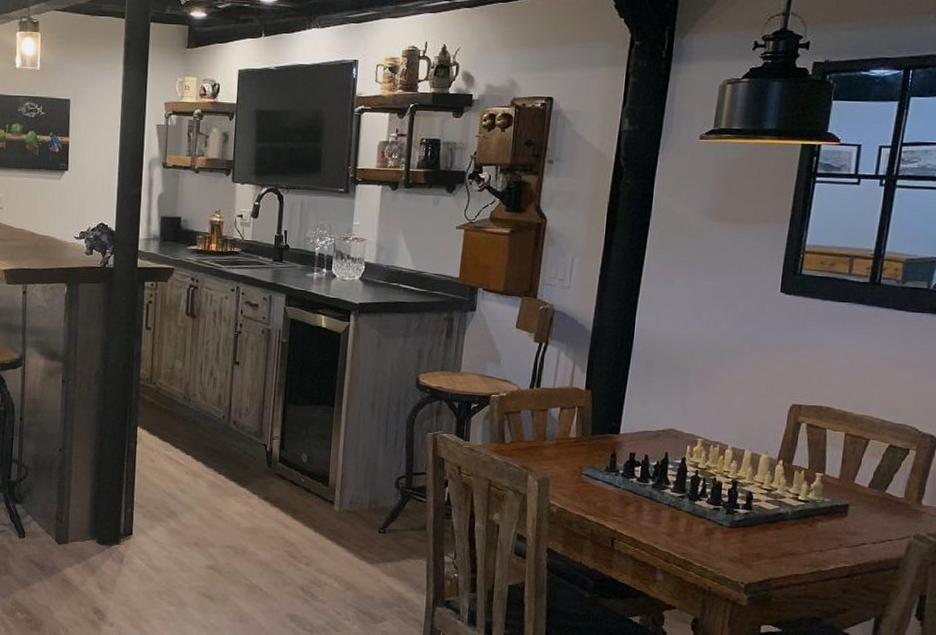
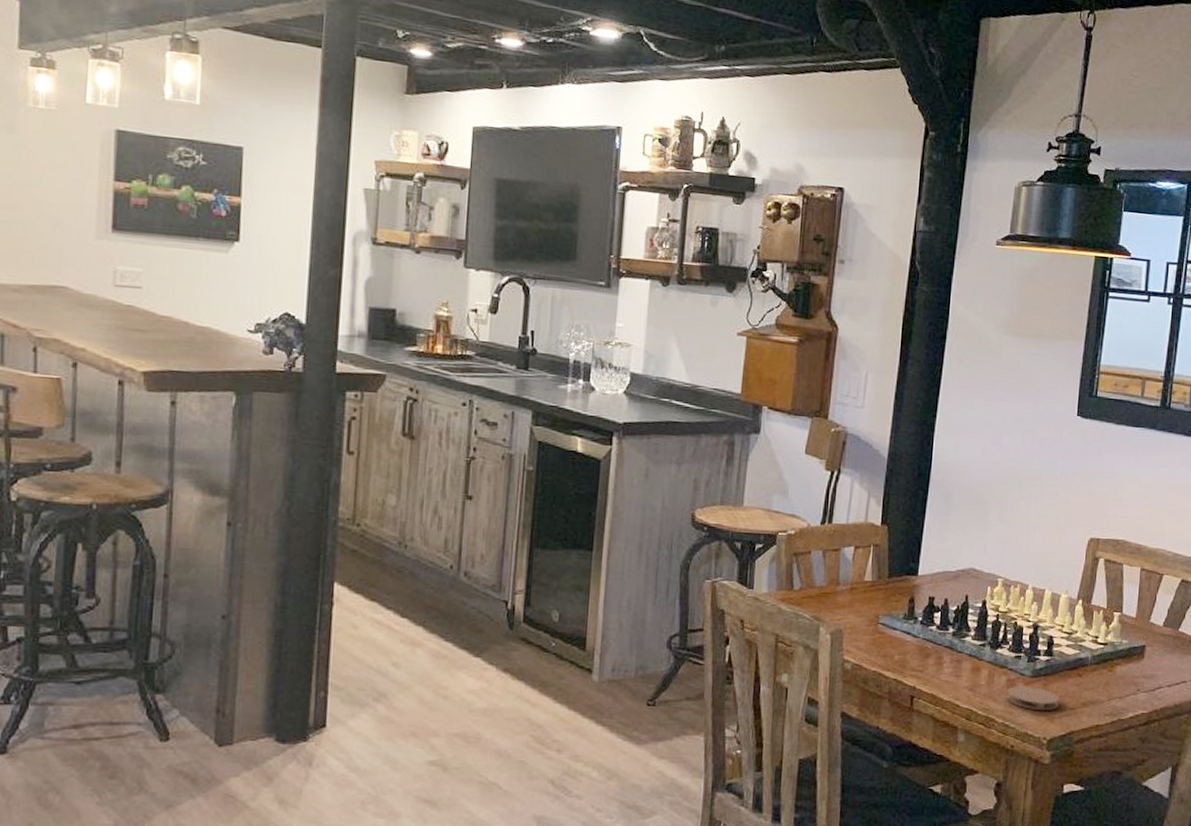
coaster: none [705,535,758,559] -> present [1007,686,1060,711]

